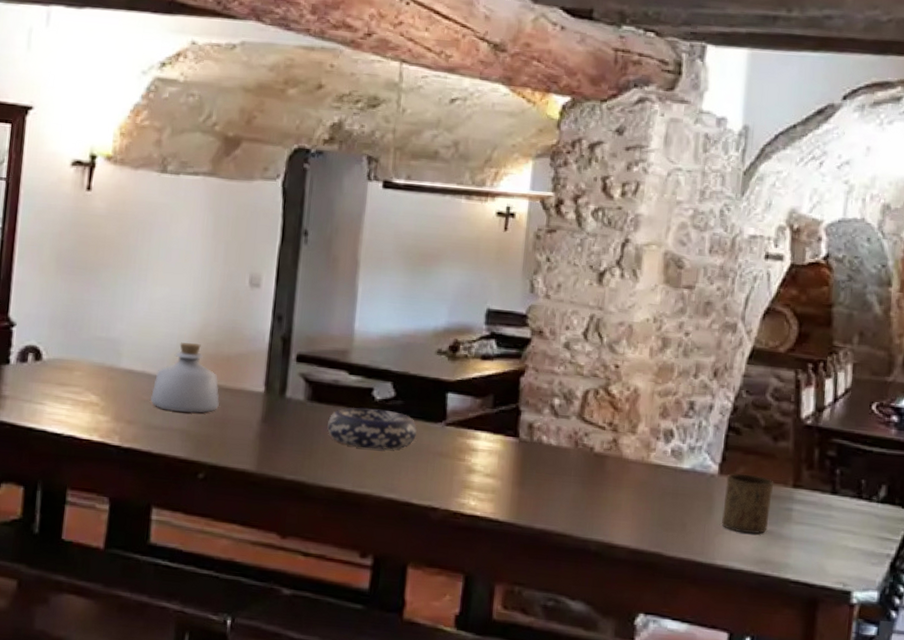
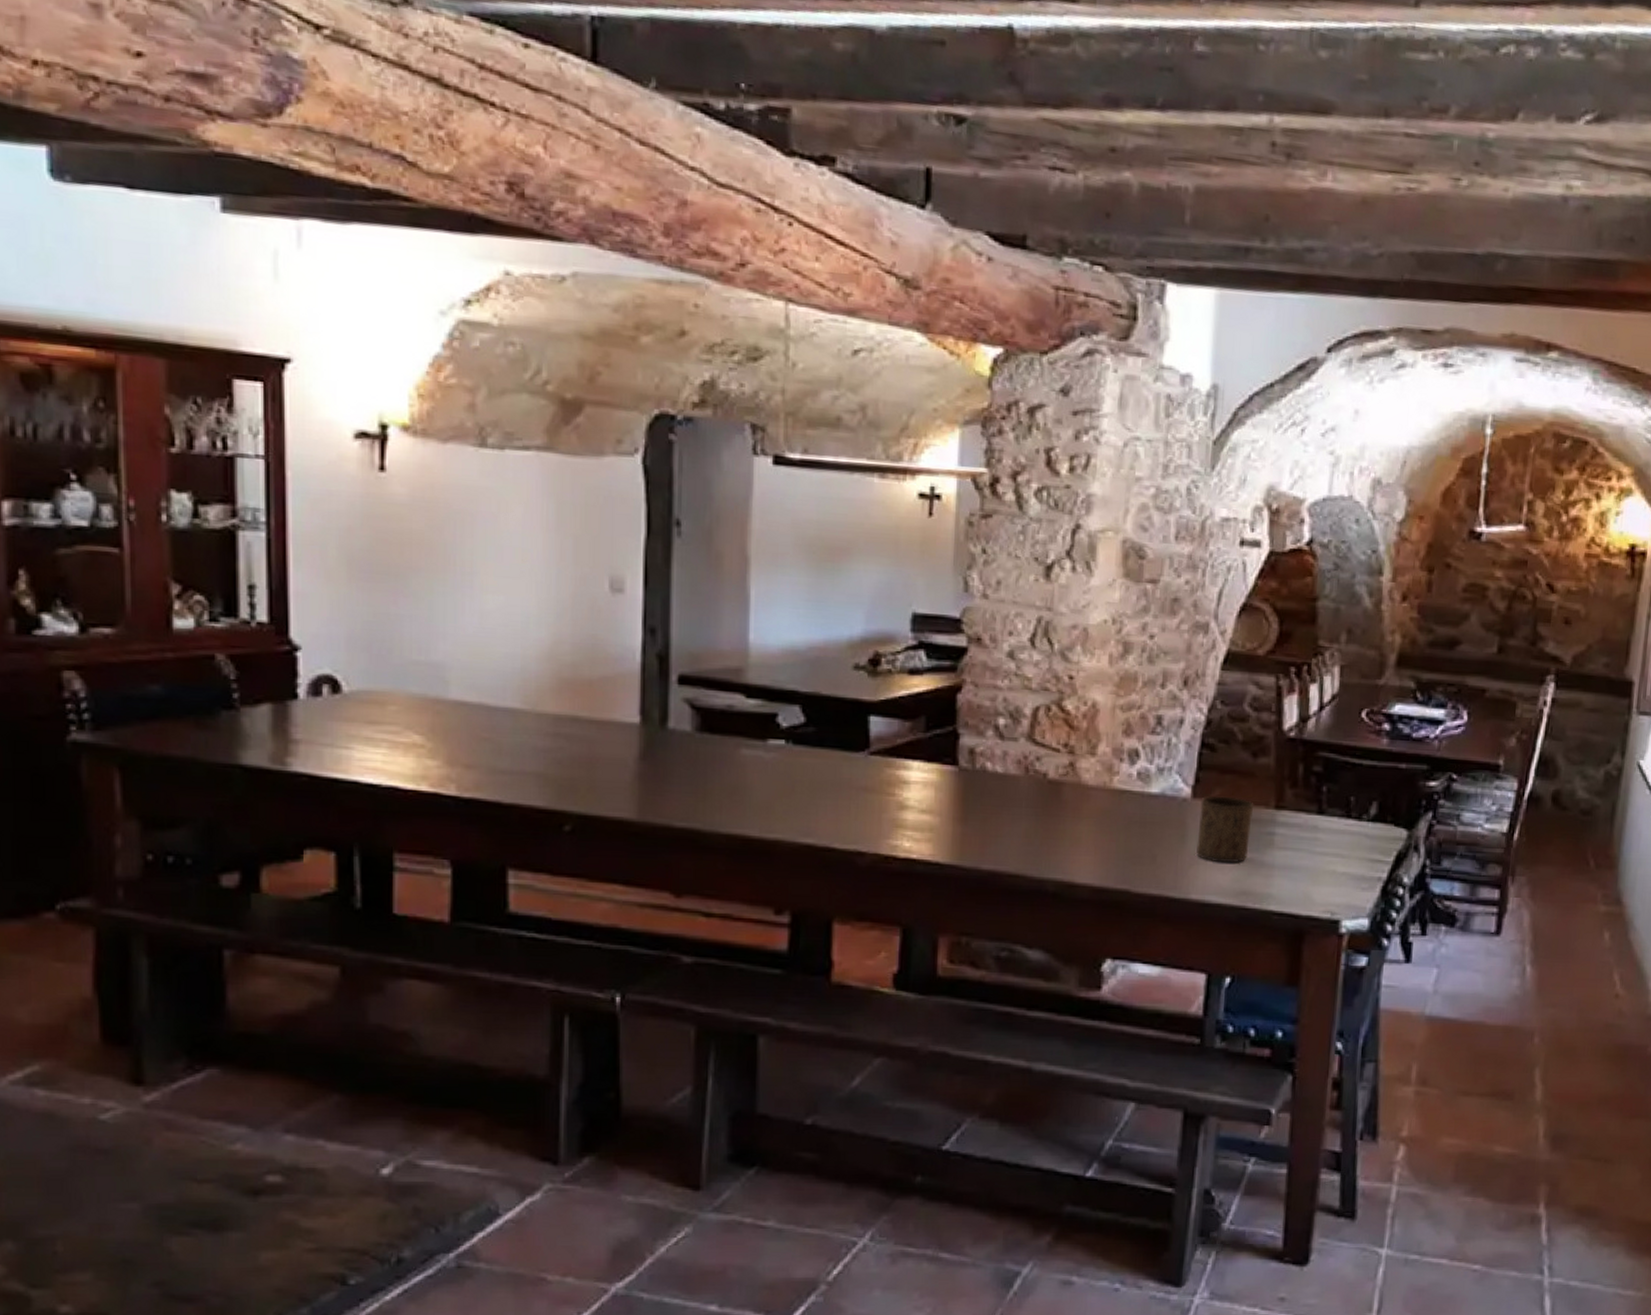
bottle: present [150,342,220,413] -> none [493,664,583,752]
decorative bowl: present [327,407,417,450] -> none [723,737,834,787]

